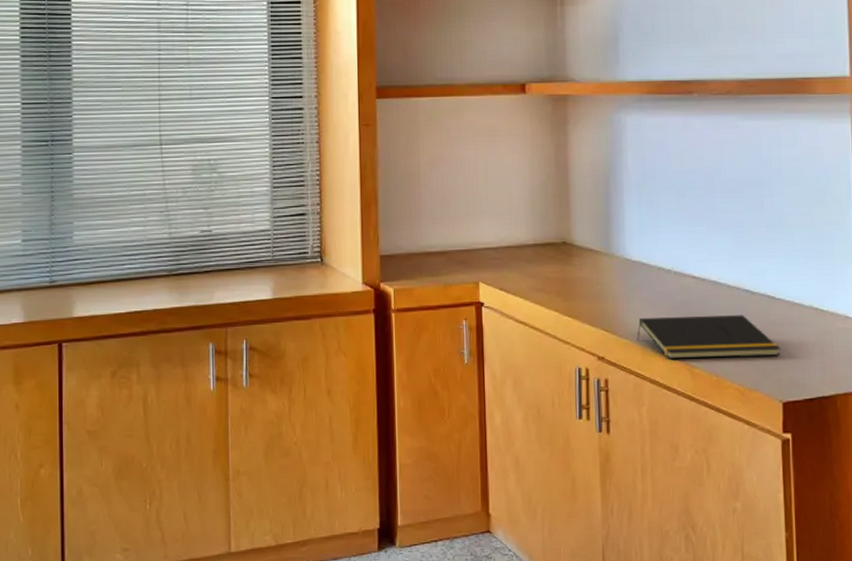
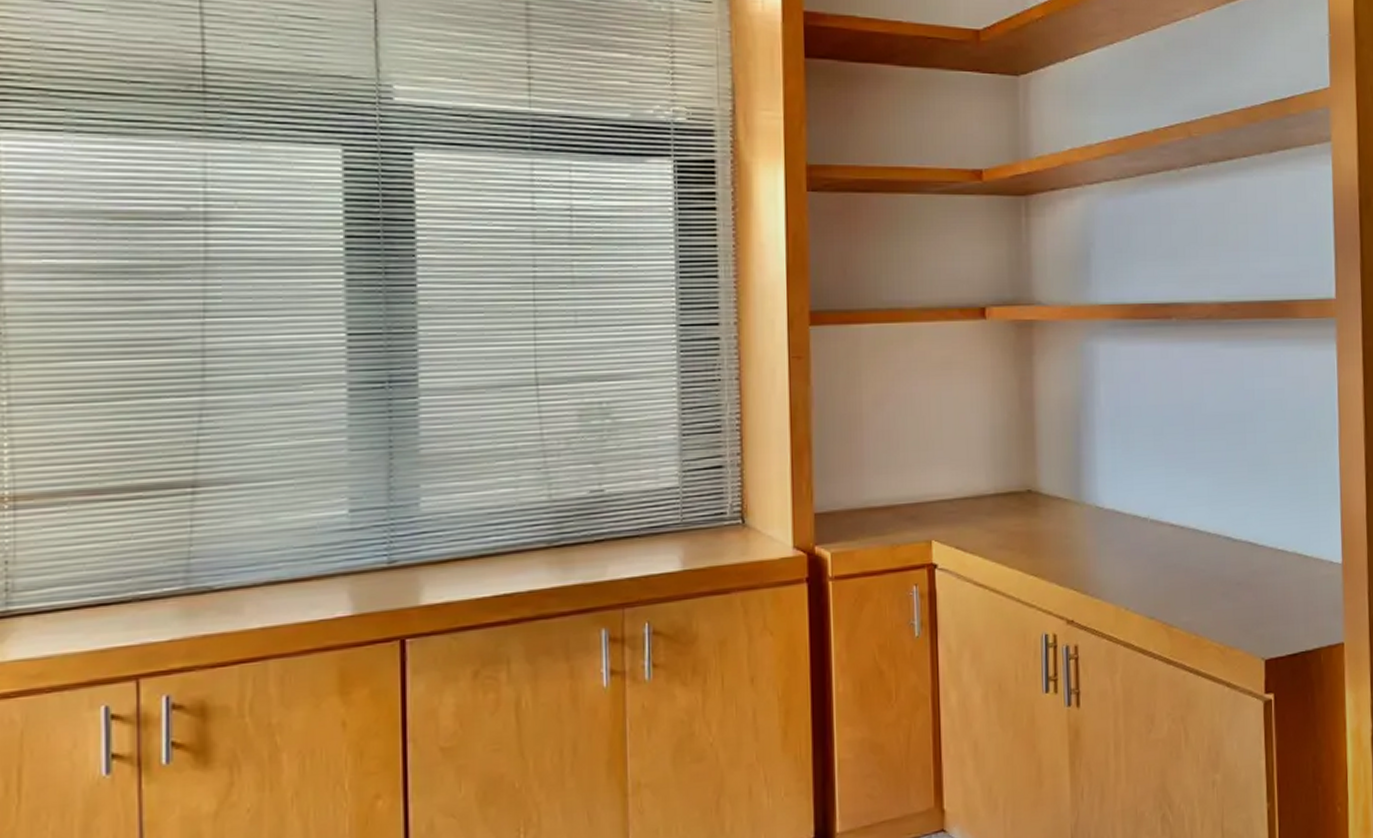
notepad: present [636,315,781,360] -> none [1109,565,1263,619]

